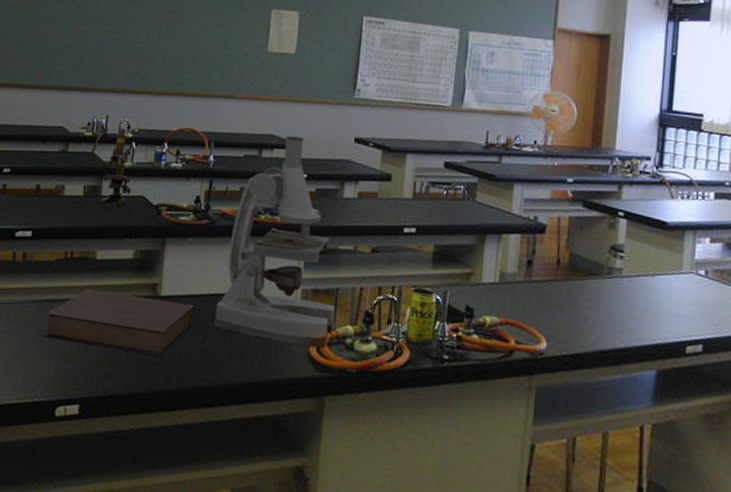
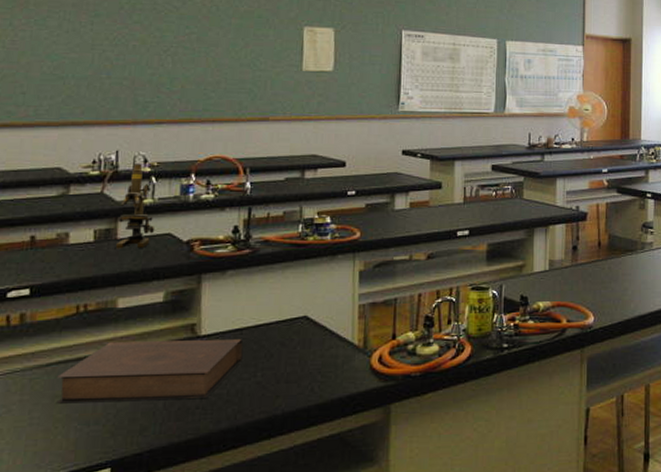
microscope: present [213,136,337,348] -> none [264,154,397,360]

